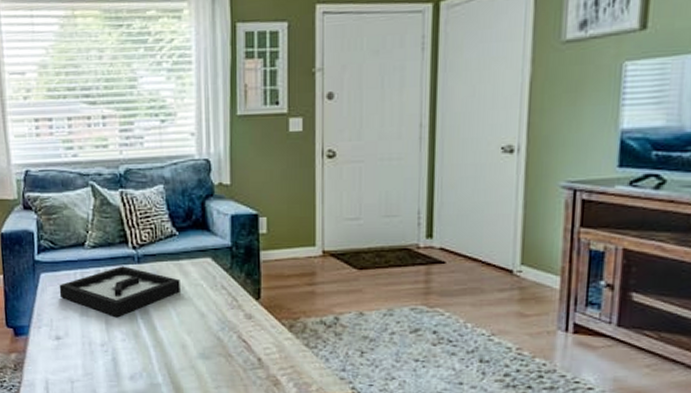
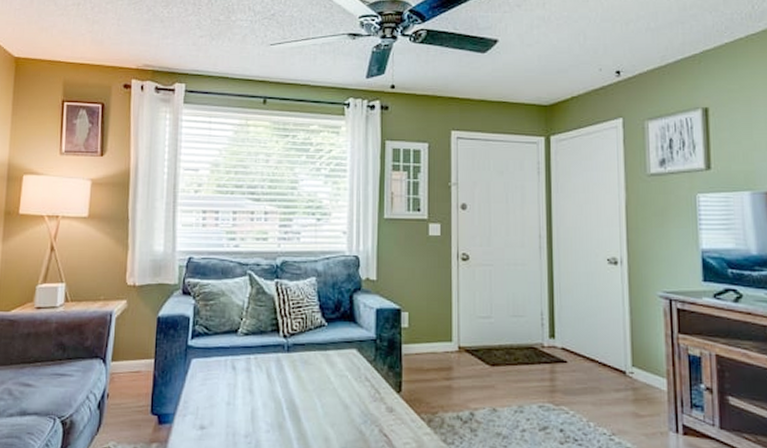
decorative tray: present [59,266,180,317] -> none [208,354,326,406]

